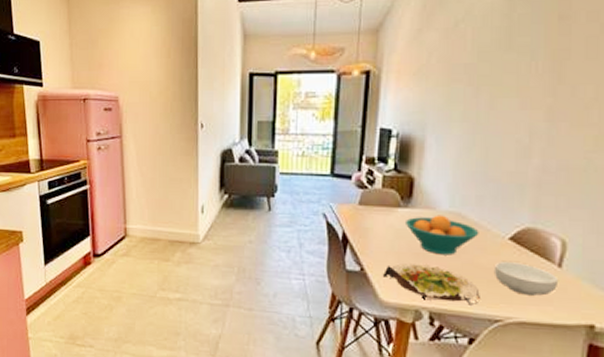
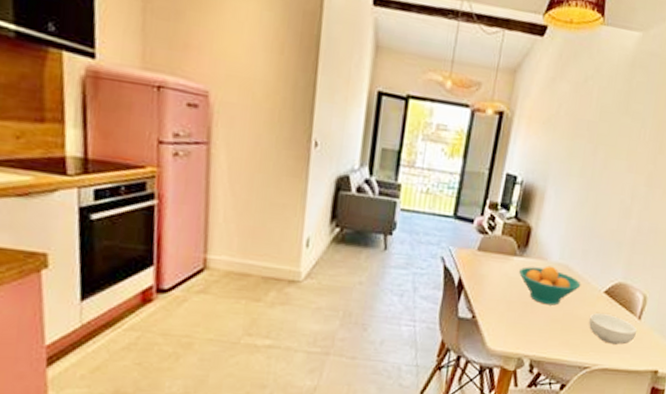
salad plate: present [383,262,480,306] -> none [493,311,575,354]

